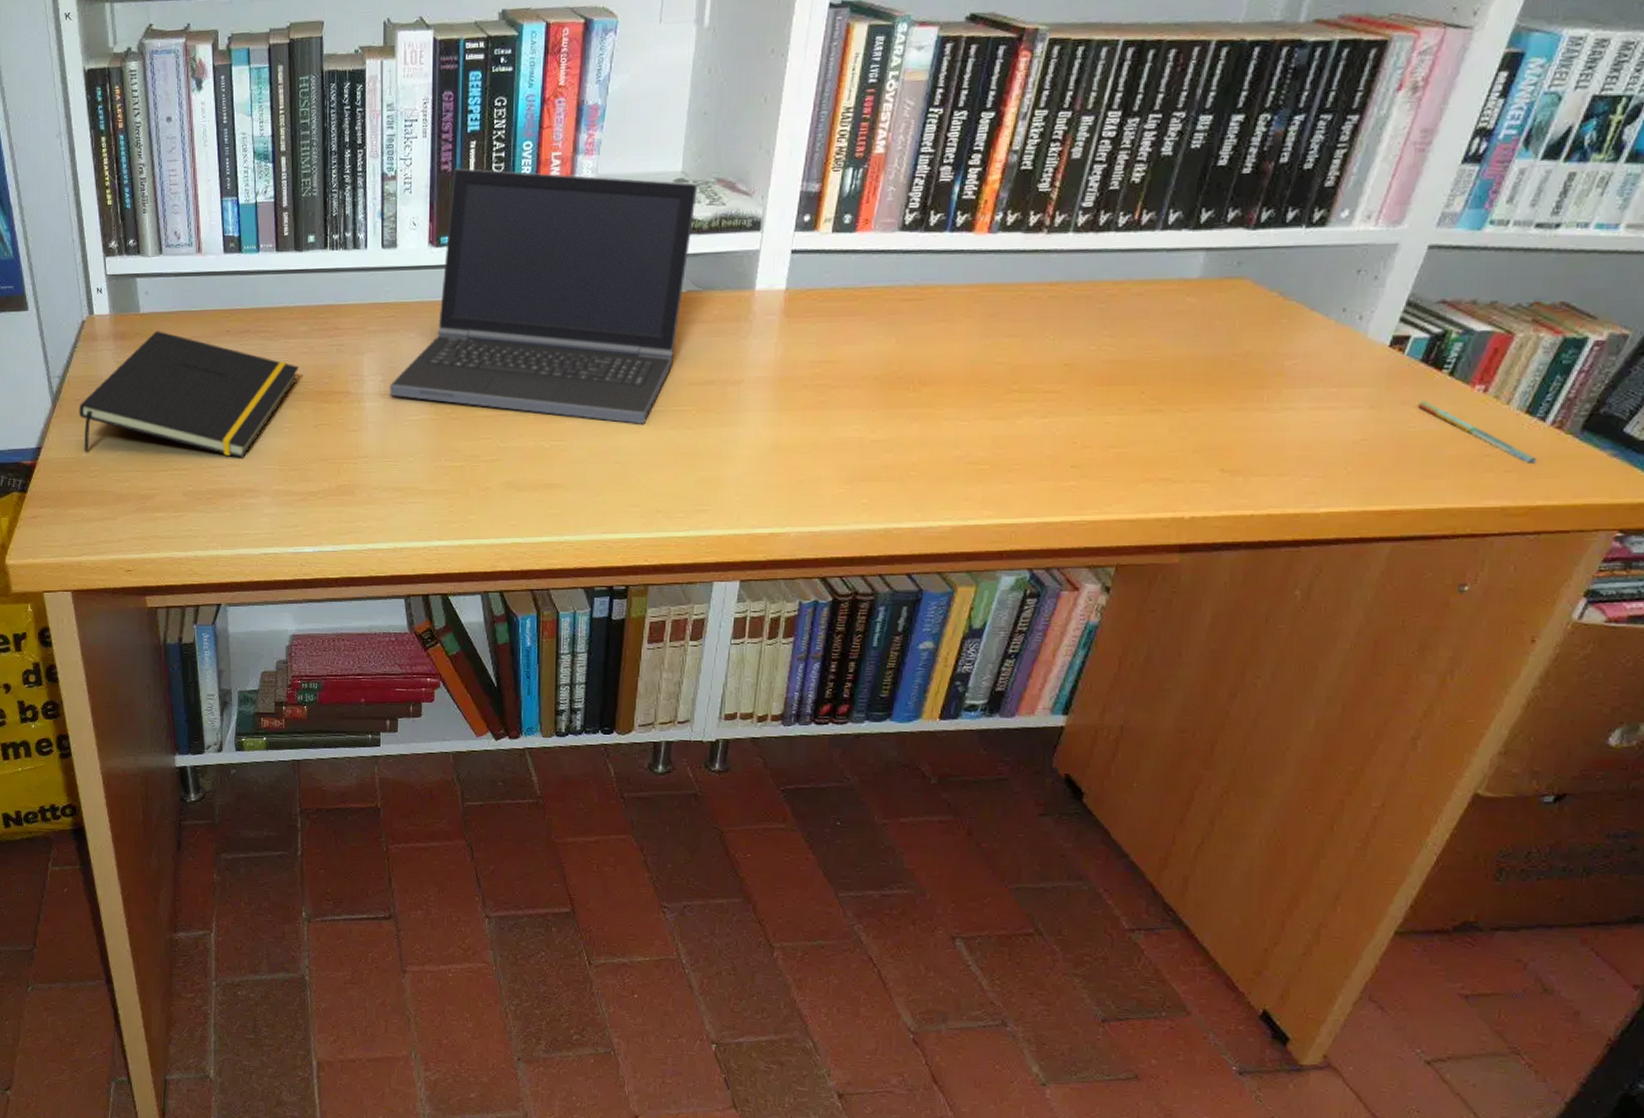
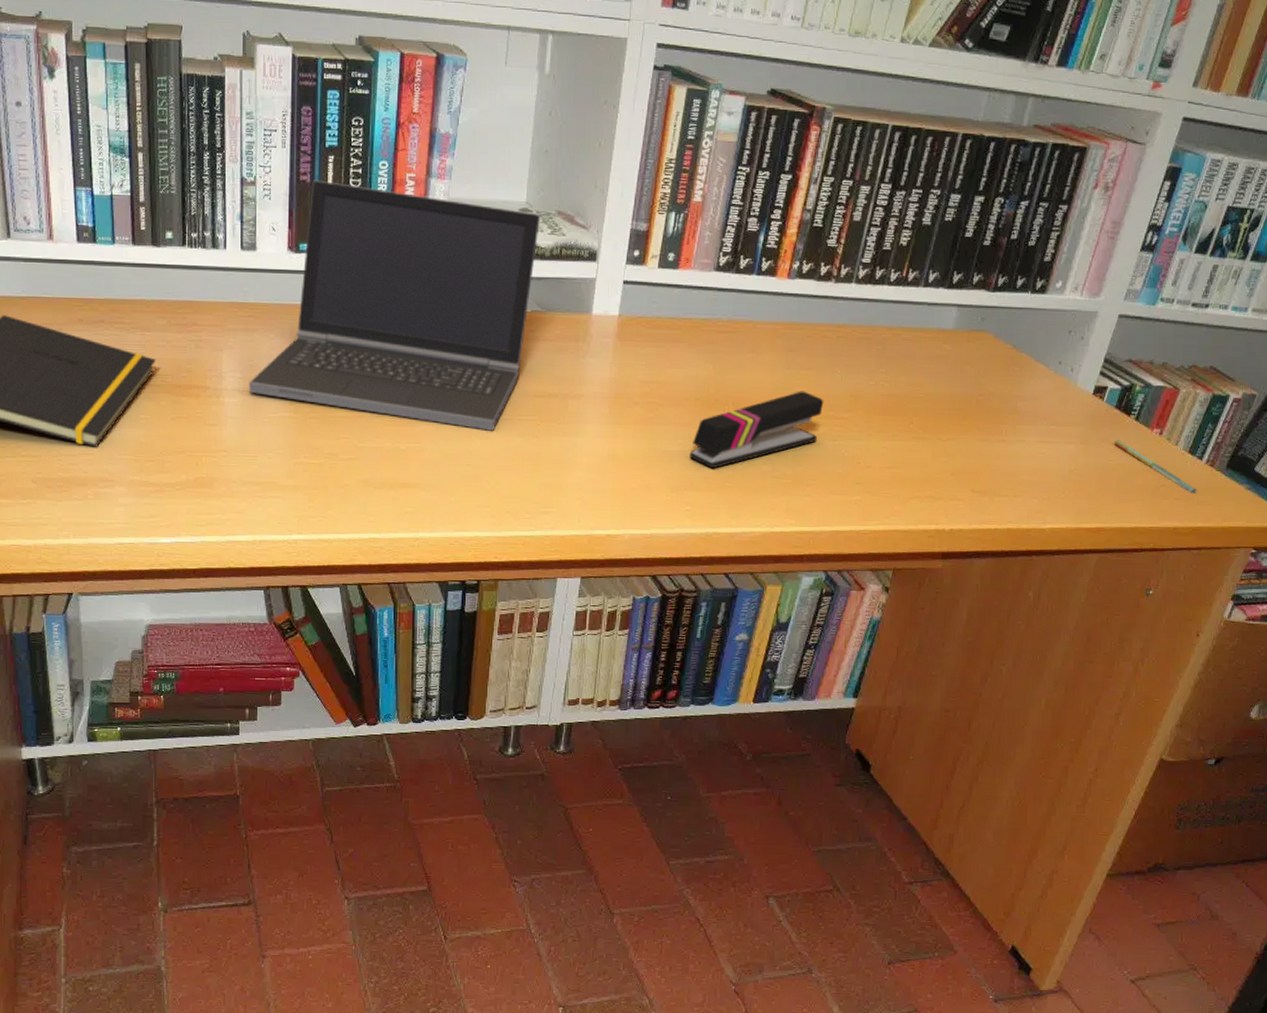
stapler: none [867,362,1032,455] -> present [690,391,824,468]

